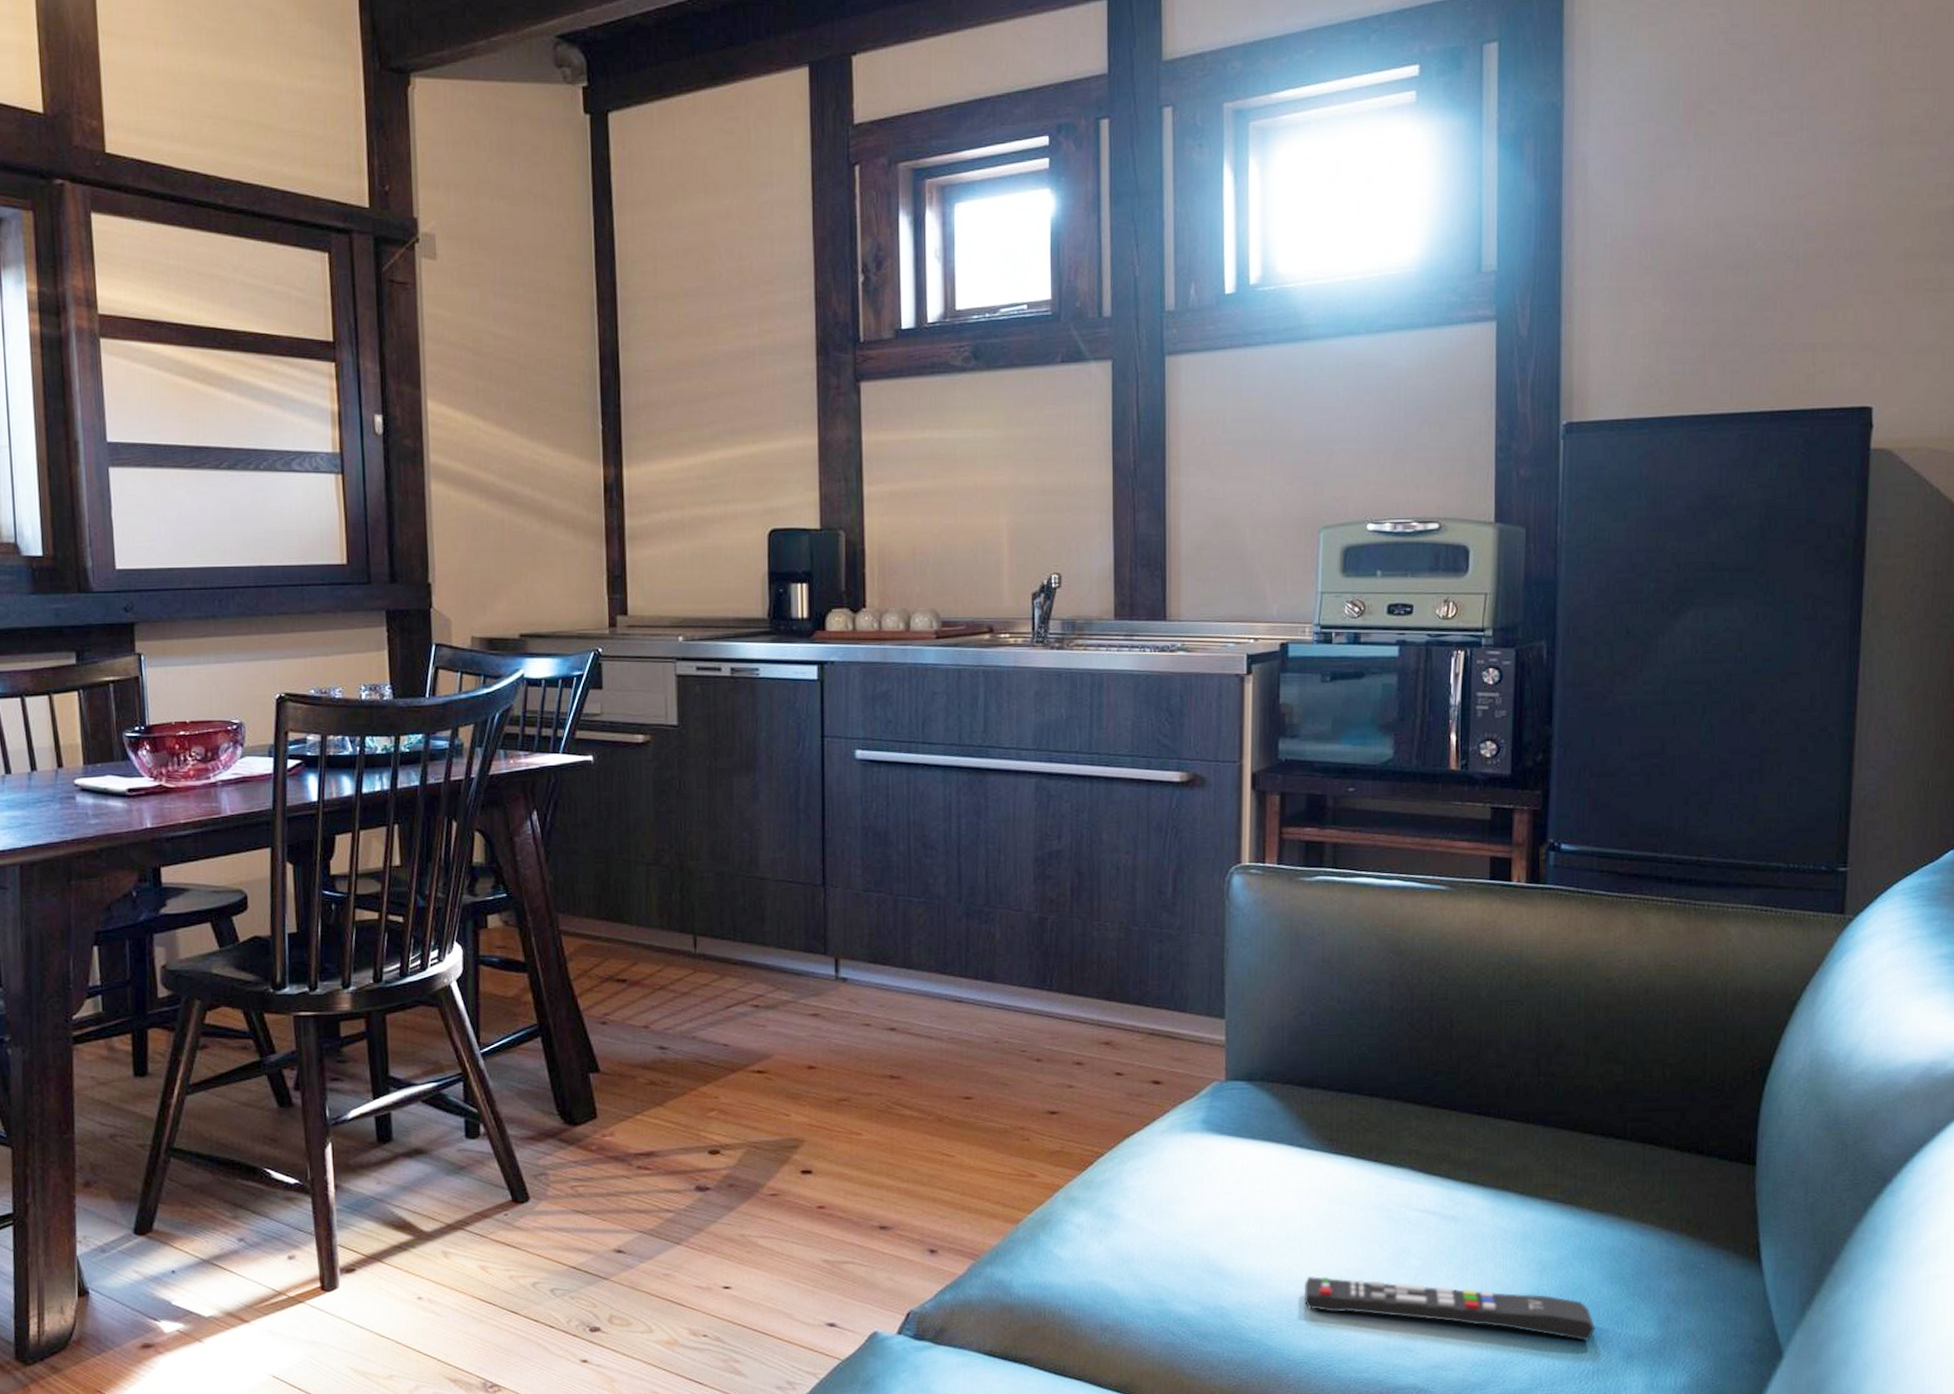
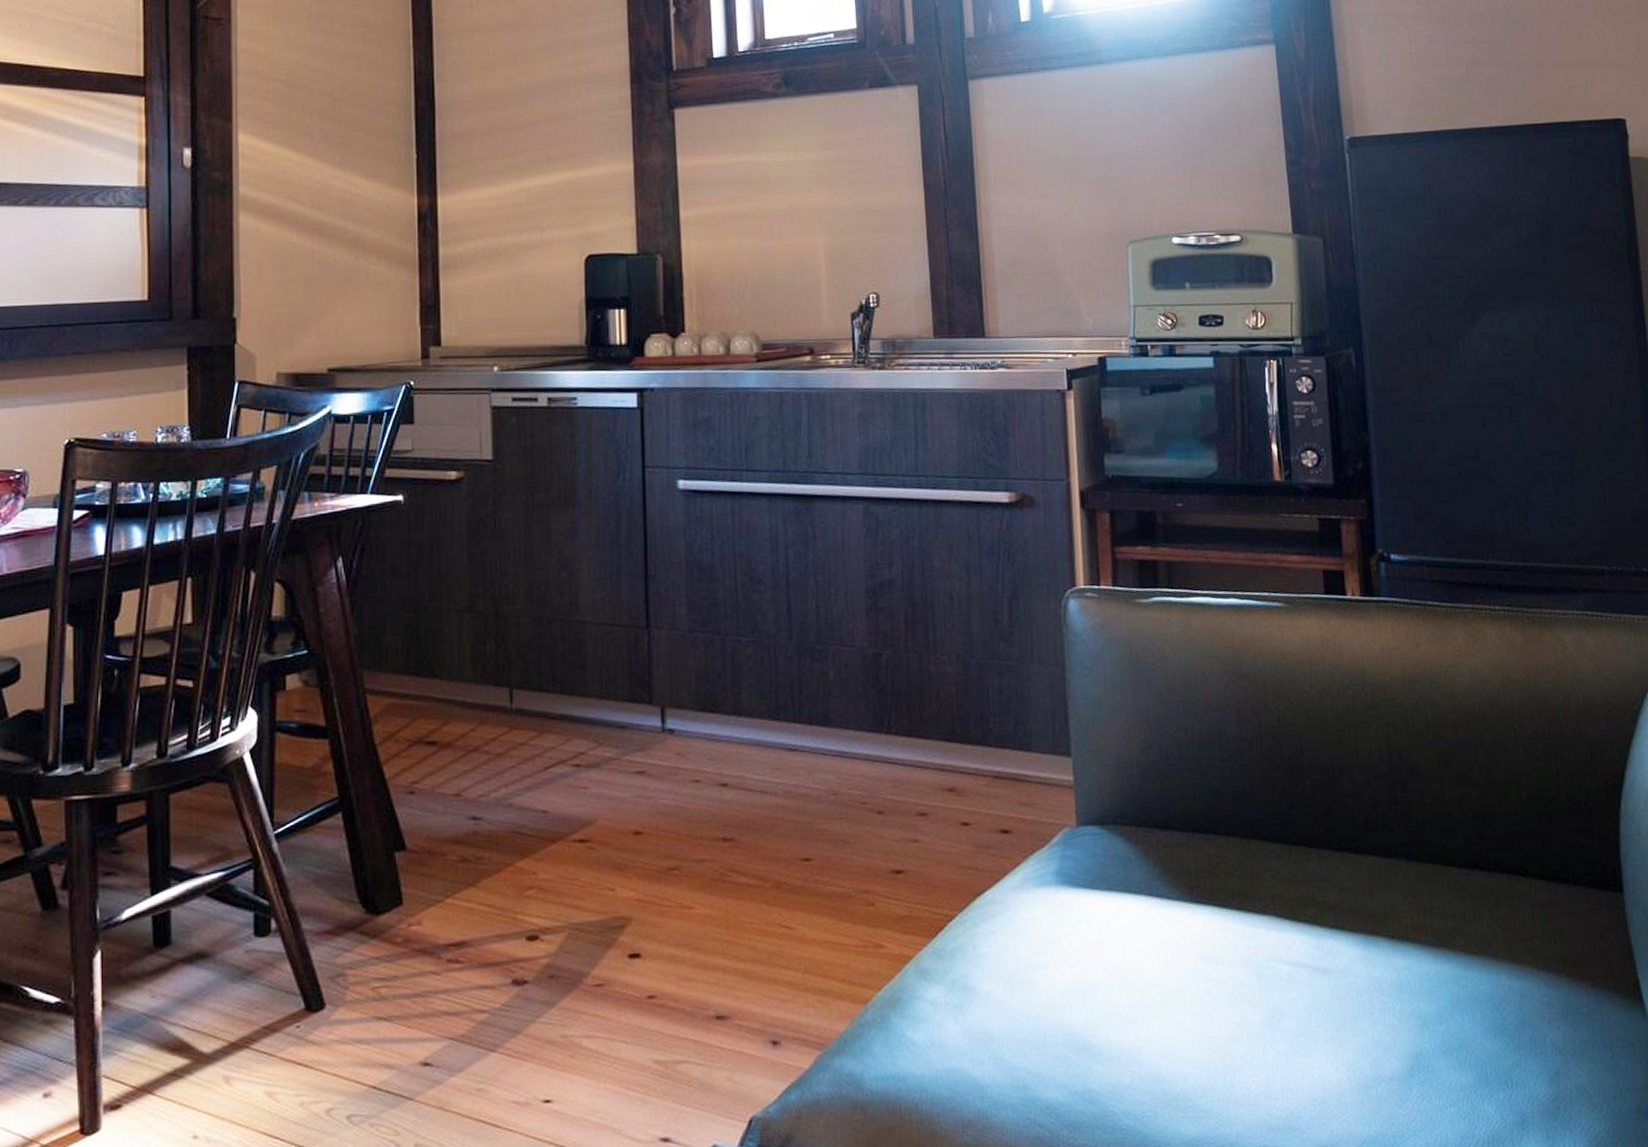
remote control: present [1303,1276,1596,1342] -> none [1177,1046,1485,1107]

